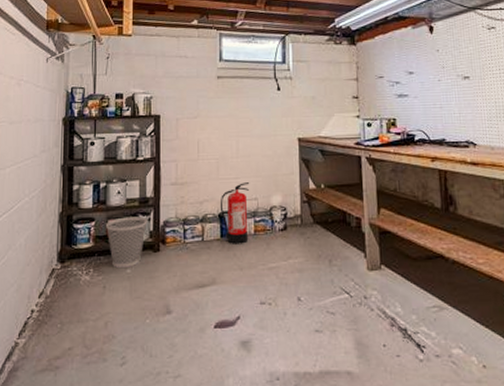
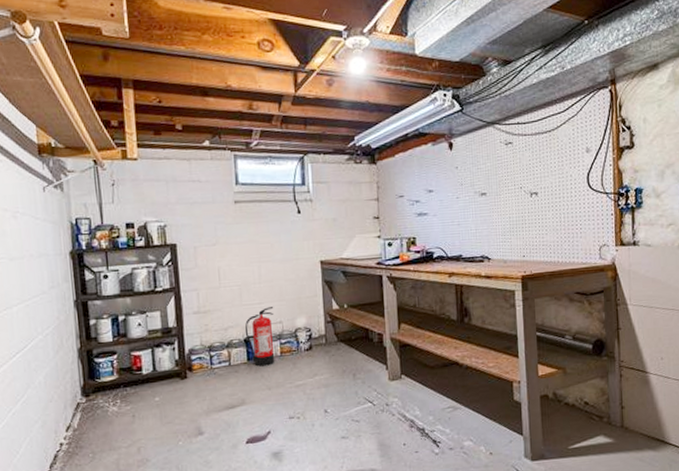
wastebasket: present [106,217,147,268] -> none [129,346,172,397]

